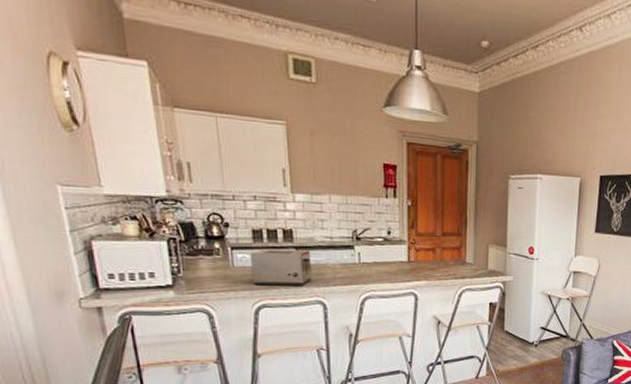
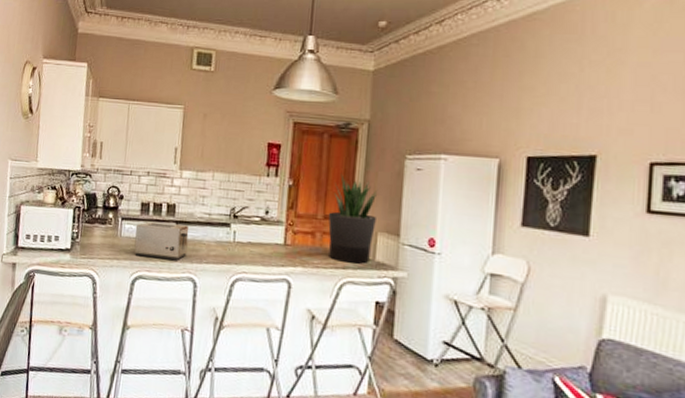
planter: none [446,192,488,273] -> present [328,173,378,264]

